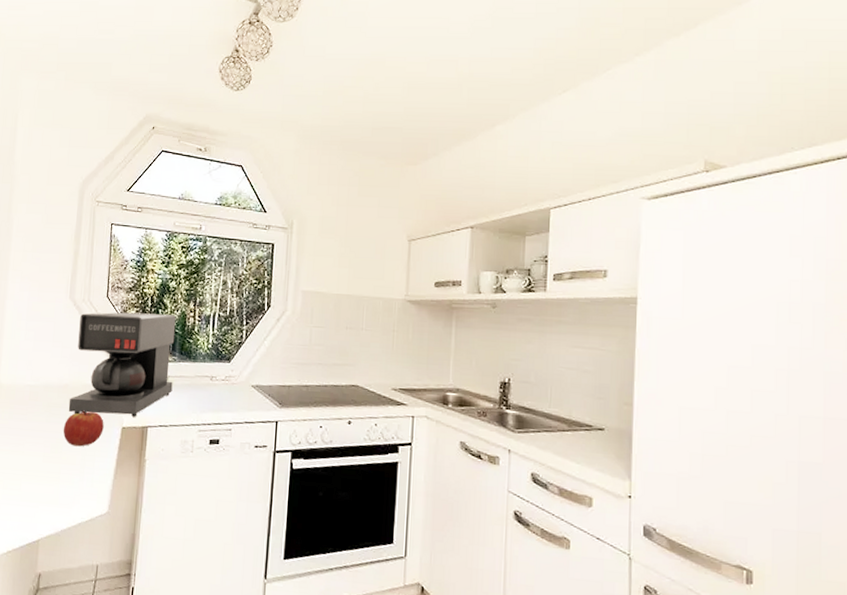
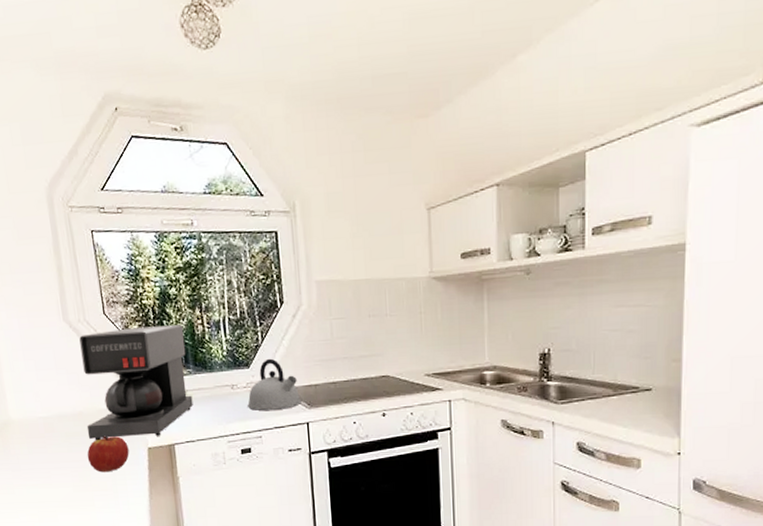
kettle: none [223,356,274,406] -> present [247,358,301,410]

